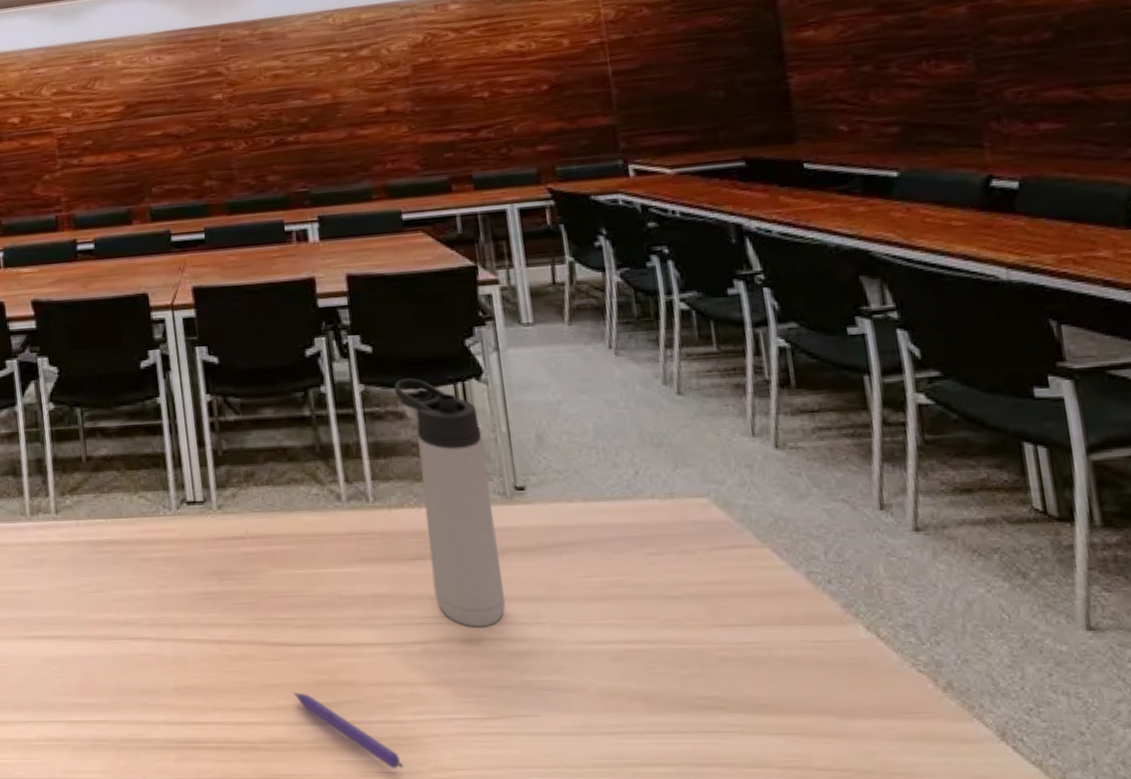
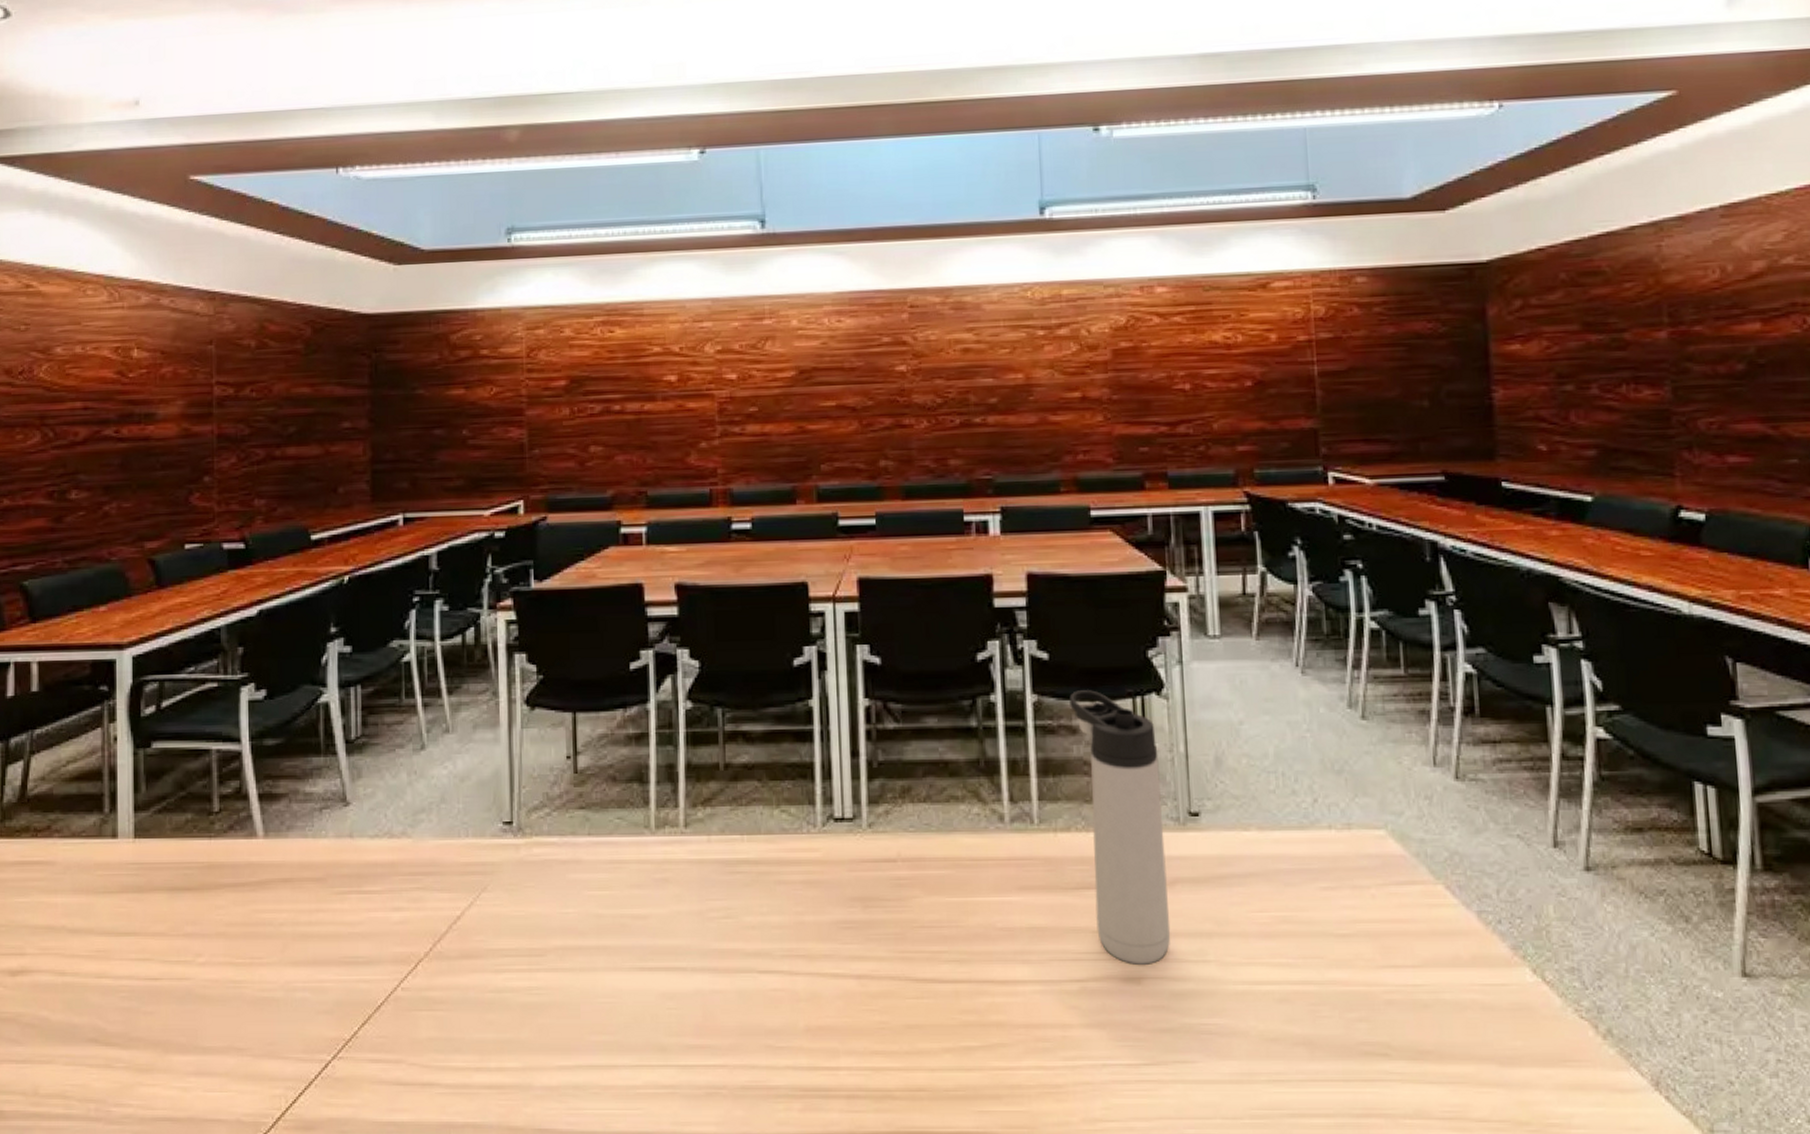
pen: present [293,691,404,769] -> none [936,1033,1051,1121]

